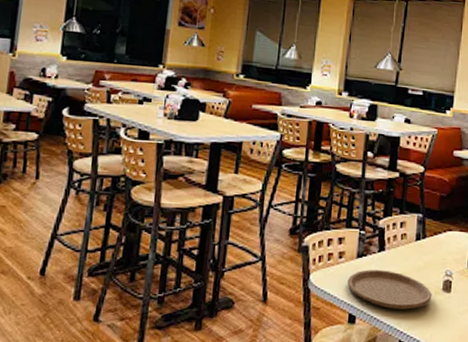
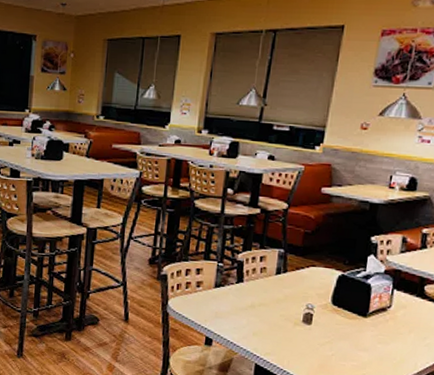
plate: present [347,269,432,310] -> none [204,299,292,337]

